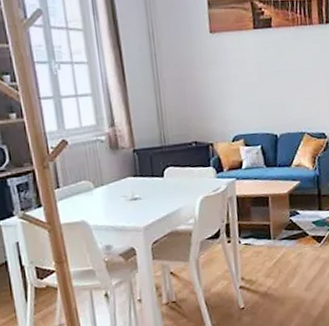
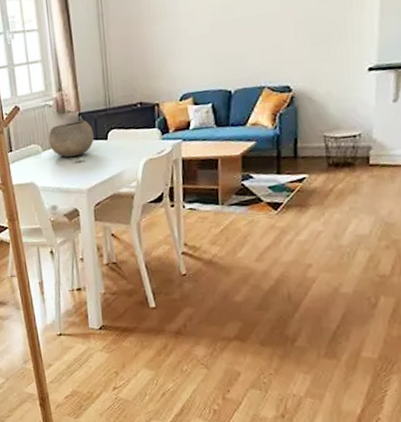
bowl: none [100,157,150,195] -> present [48,120,94,157]

